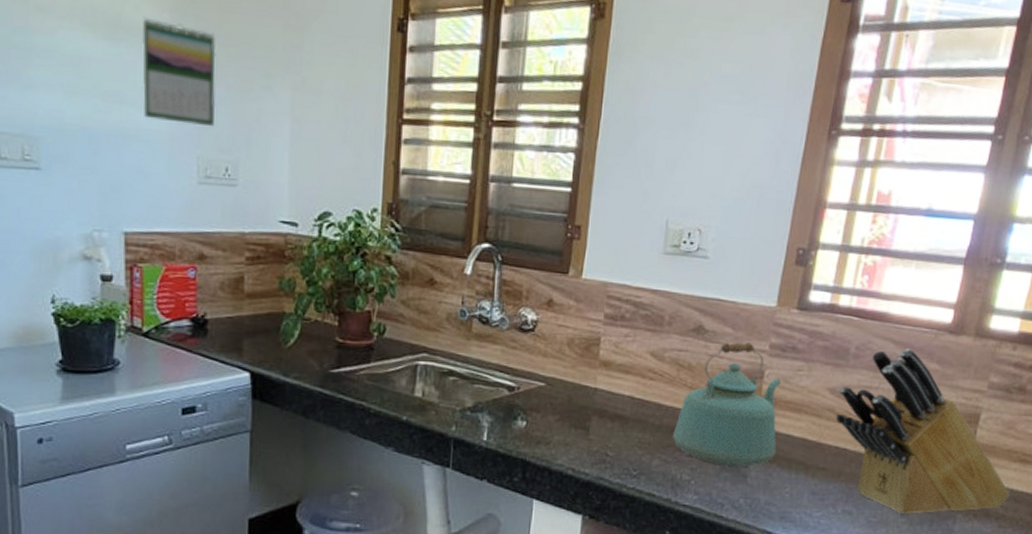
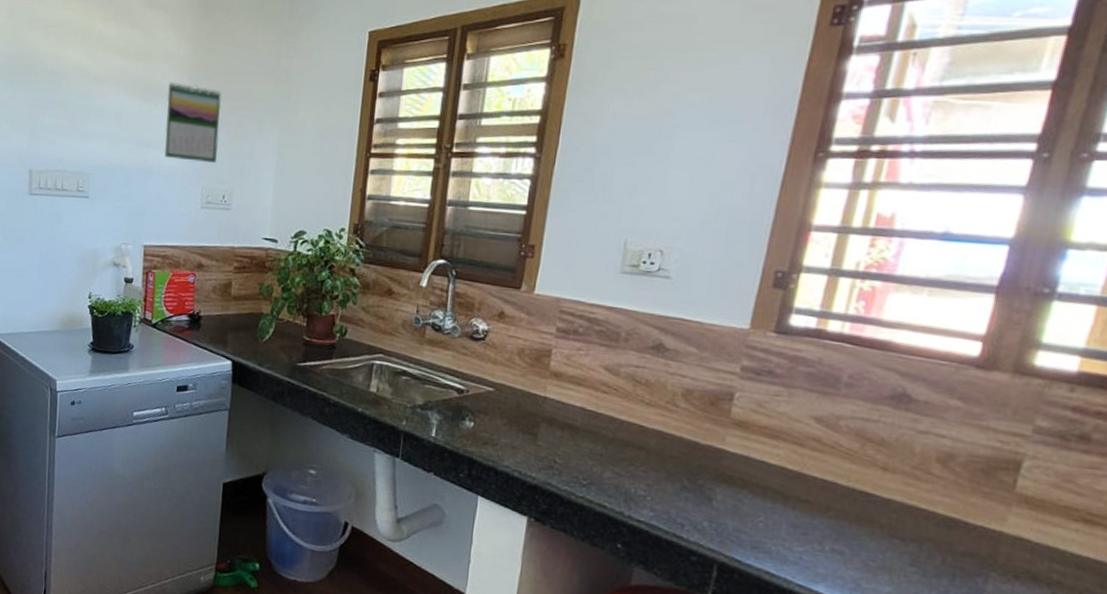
kettle: present [673,342,781,467] -> none [627,362,755,490]
knife block: present [835,349,1011,515] -> none [822,381,1070,573]

